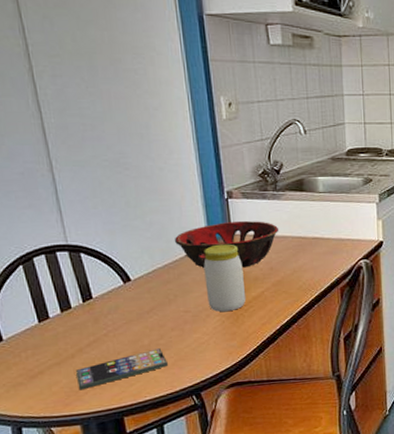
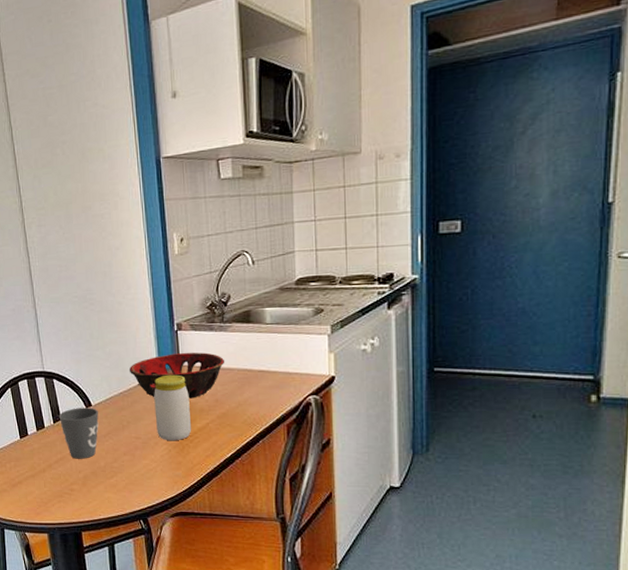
smartphone: present [76,348,168,390] -> none [46,471,120,502]
mug: none [89,282,141,340] -> present [58,407,99,459]

